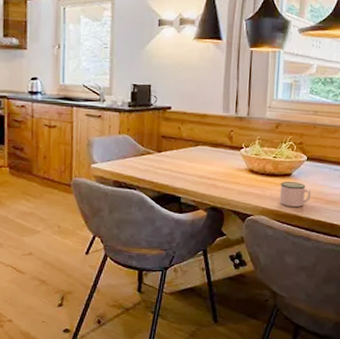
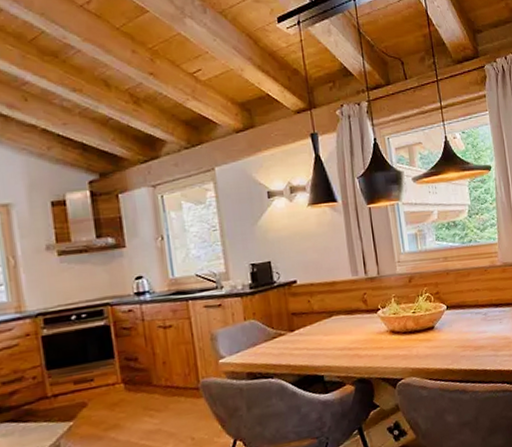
mug: present [279,182,311,208] -> none [425,334,458,362]

